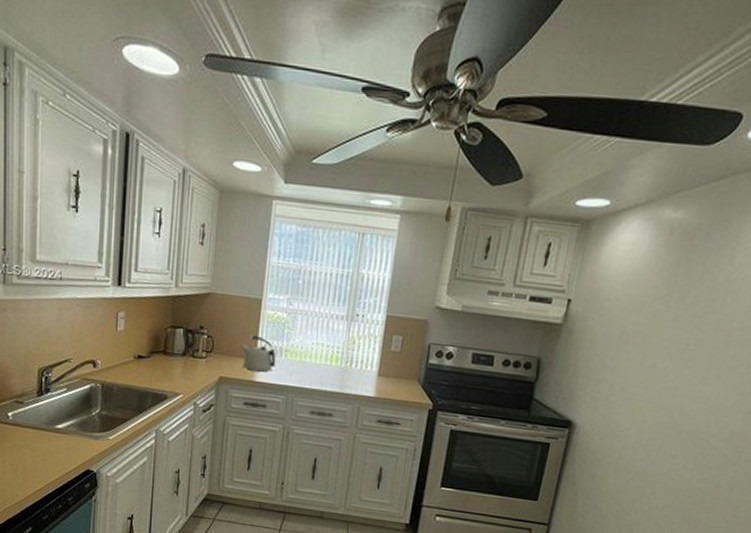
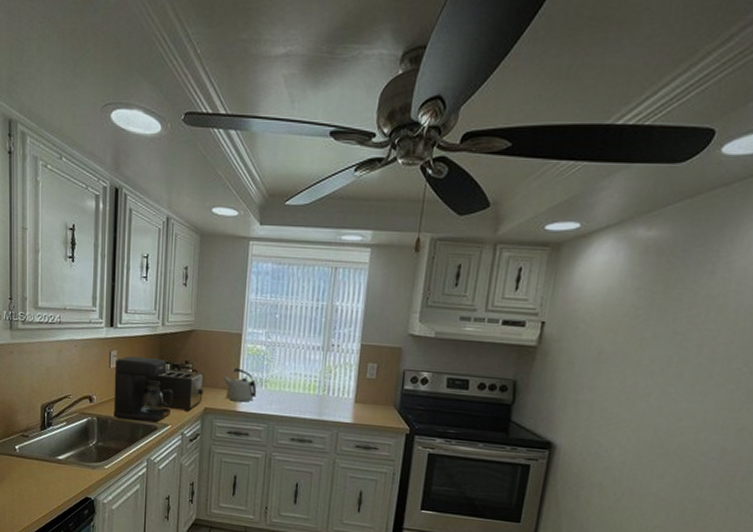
coffee maker: none [119,318,187,391] -> present [113,355,174,423]
toaster: none [155,334,220,380] -> present [145,369,204,411]

